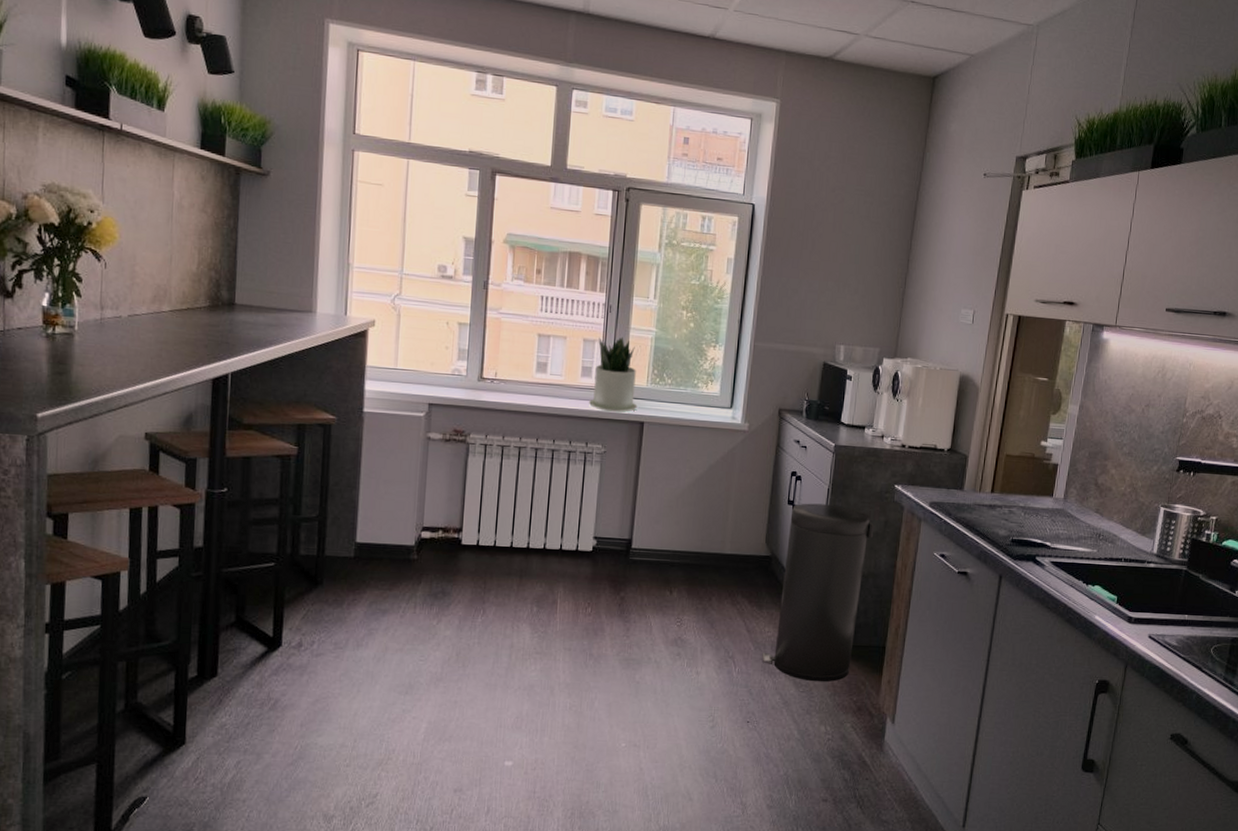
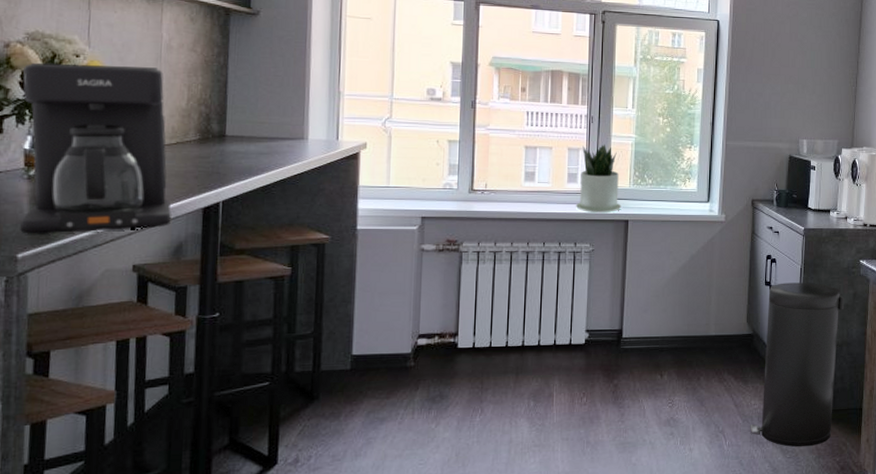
coffee maker: none [39,216,182,396] -> present [20,62,171,234]

